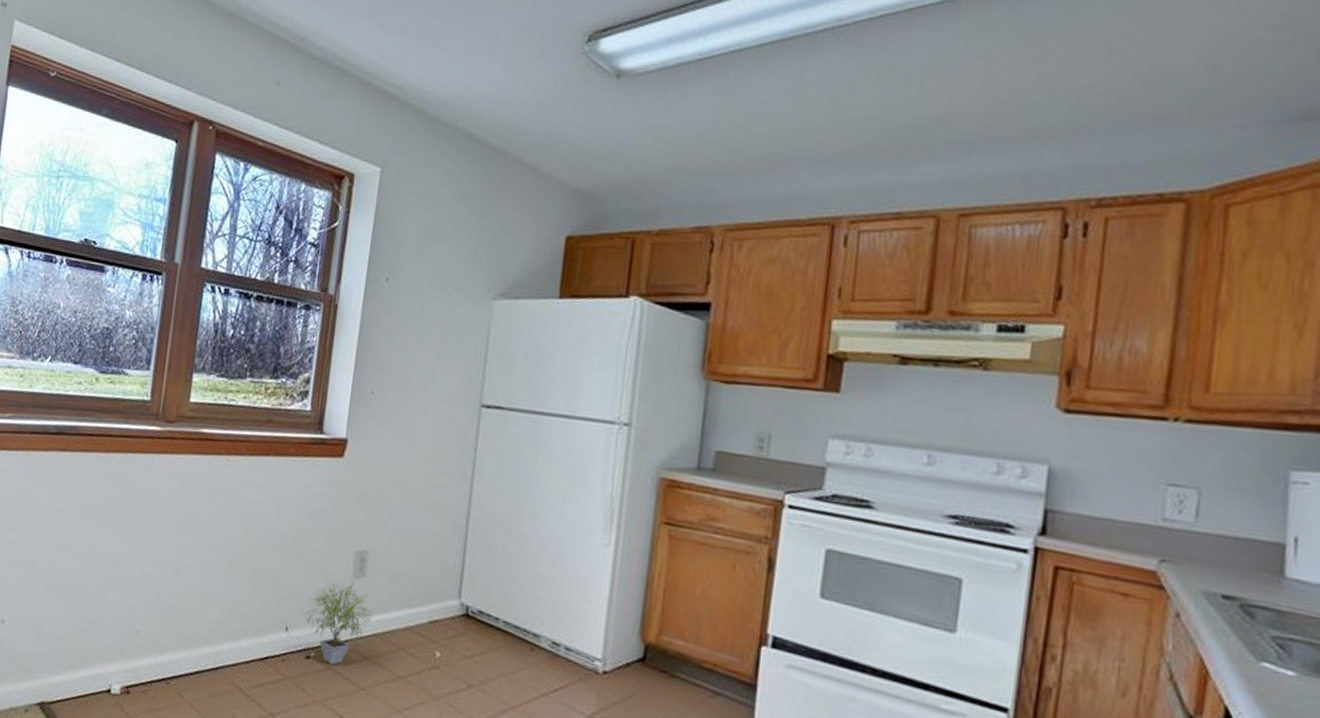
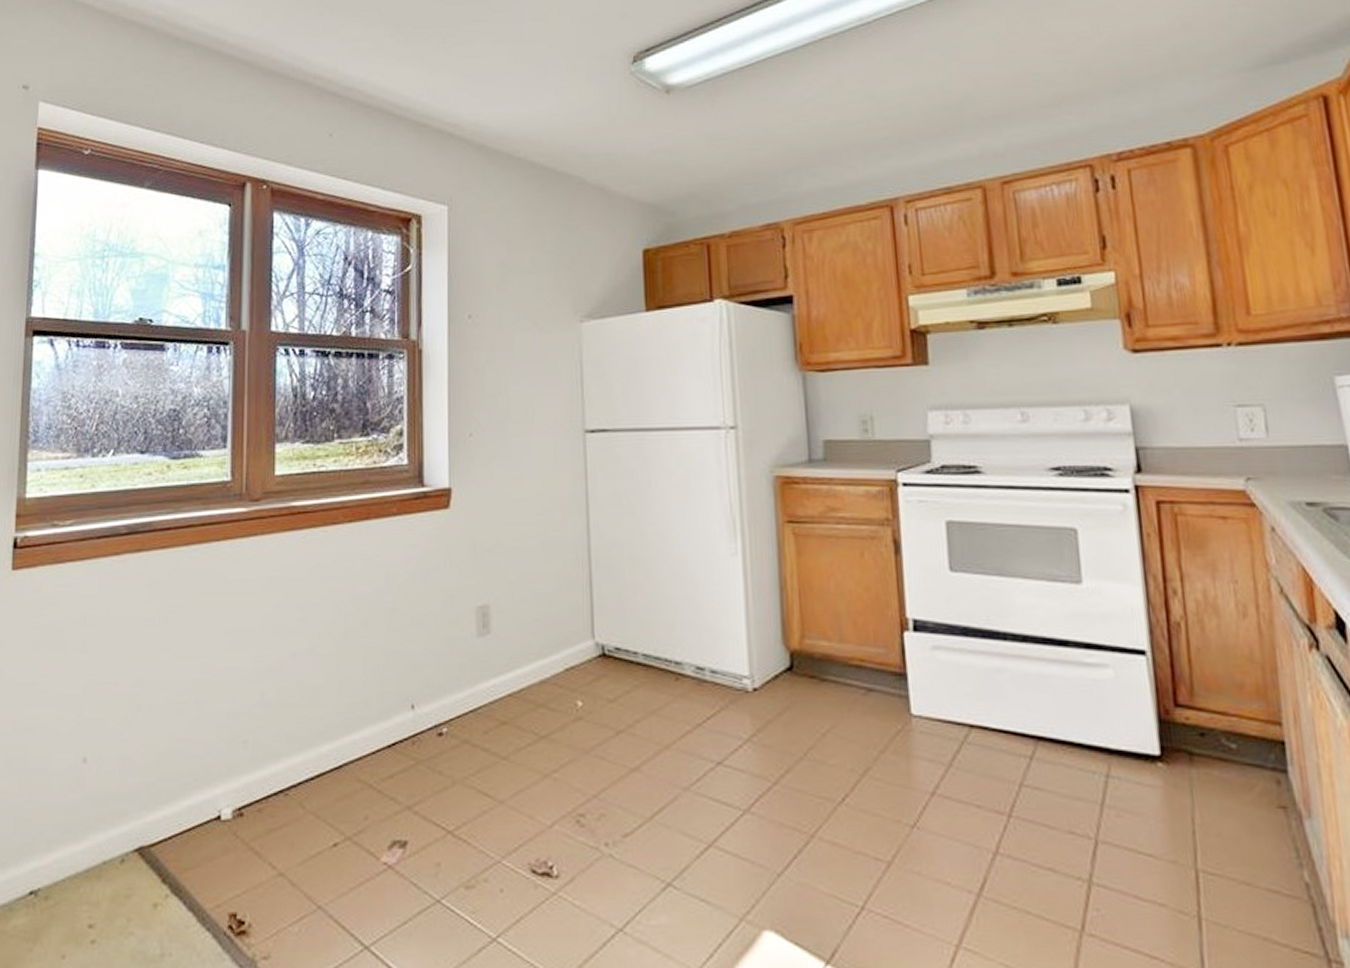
potted plant: present [303,581,373,665] -> none [428,640,504,737]

